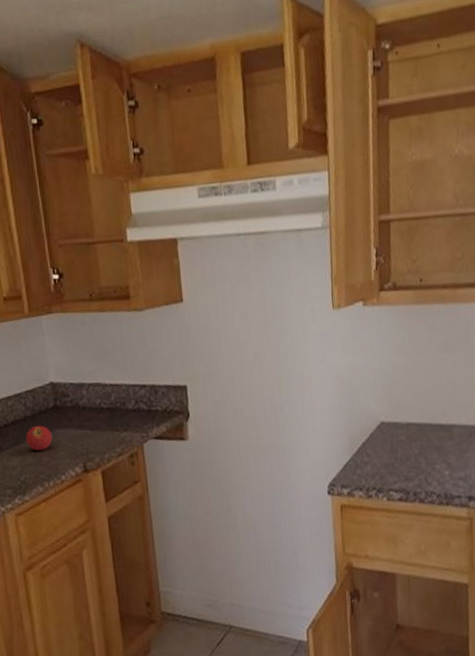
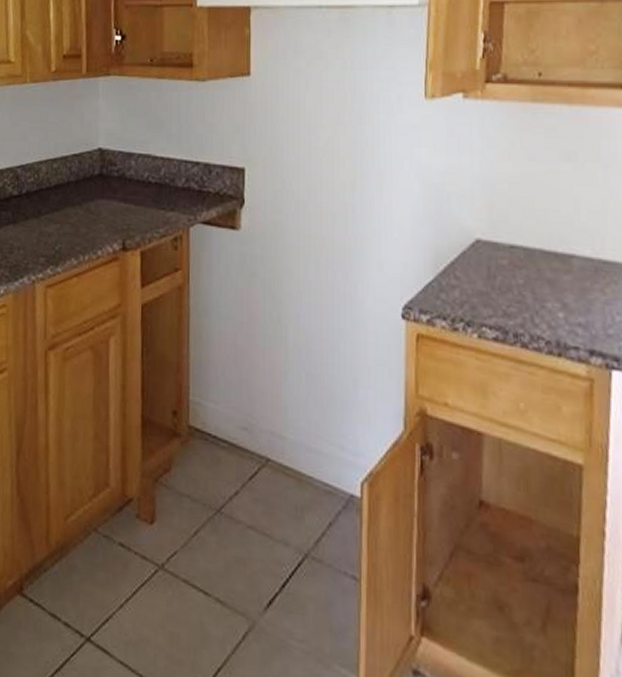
fruit: present [26,425,53,451] -> none [67,192,94,220]

